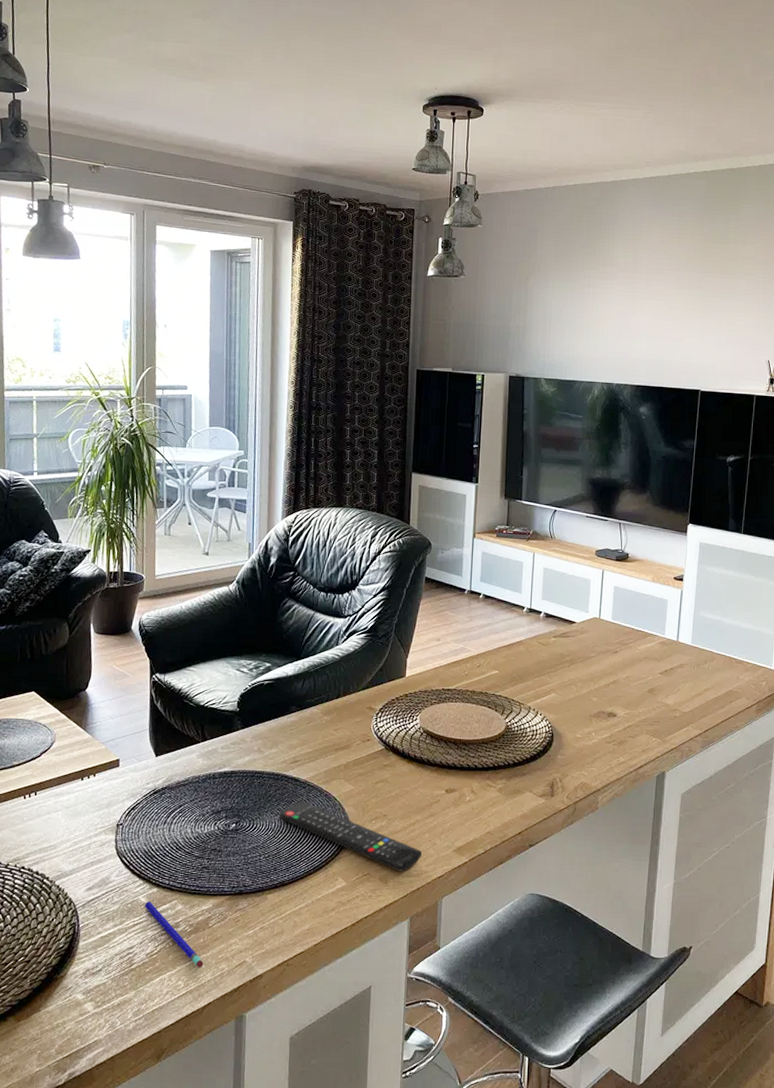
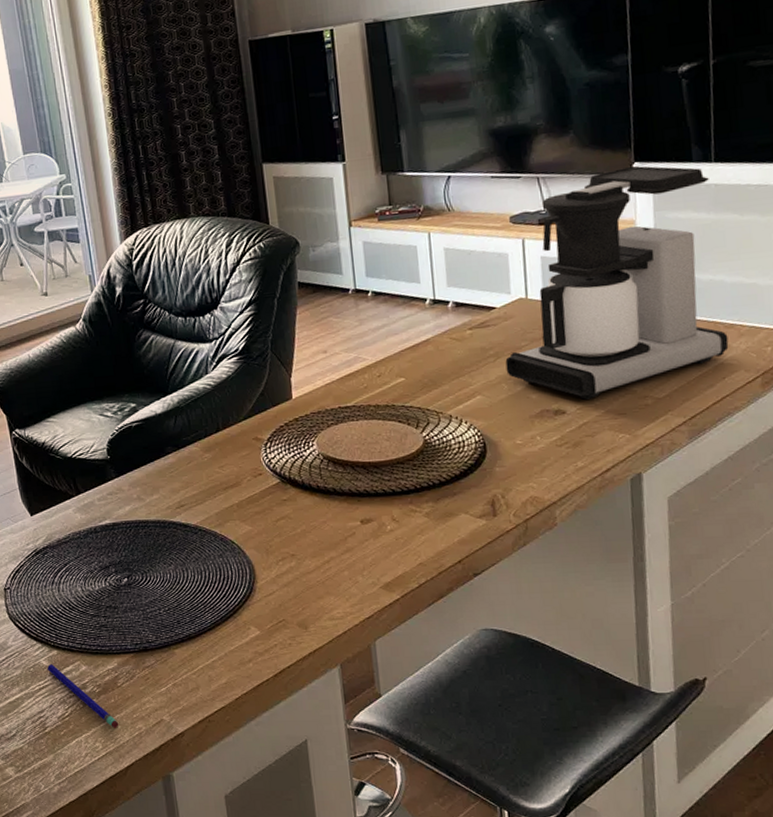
remote control: present [279,801,422,872] -> none [173,548,343,615]
coffee maker: none [577,526,738,707] -> present [505,165,729,400]

